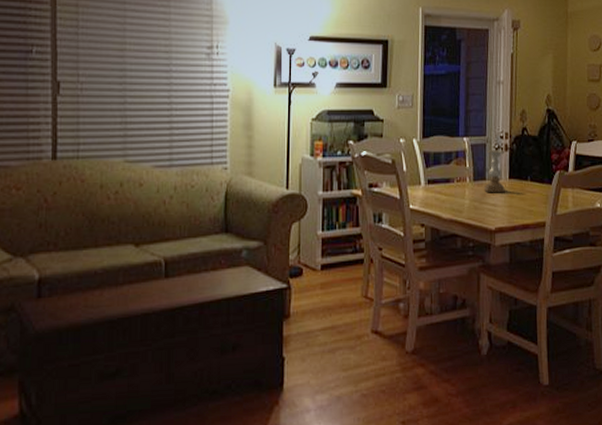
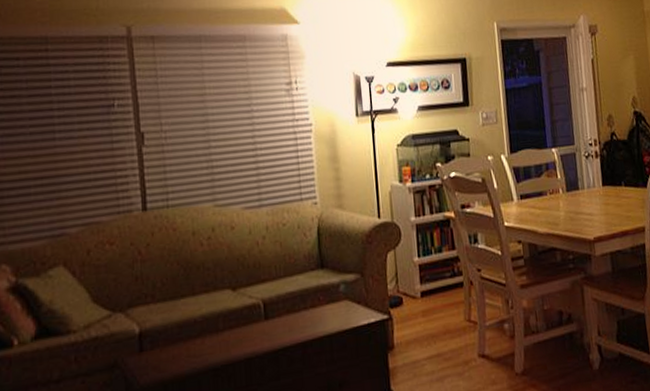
candle holder: present [484,150,506,193] -> none [577,157,601,203]

